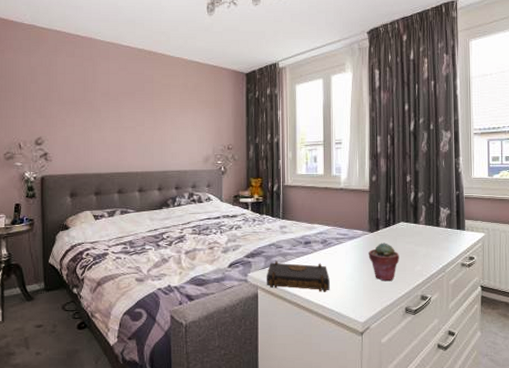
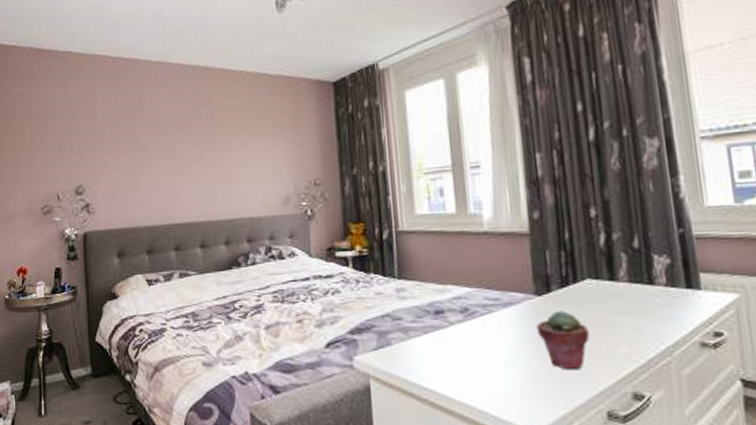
book: present [267,260,330,292] -> none [381,338,479,385]

